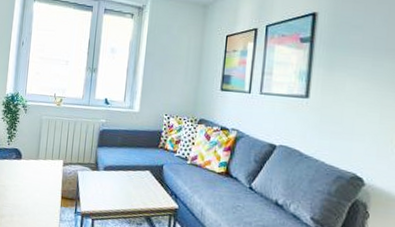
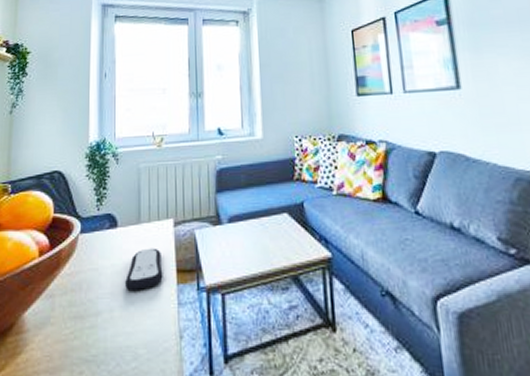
remote control: none [23,178,52,206] -> present [125,248,163,290]

